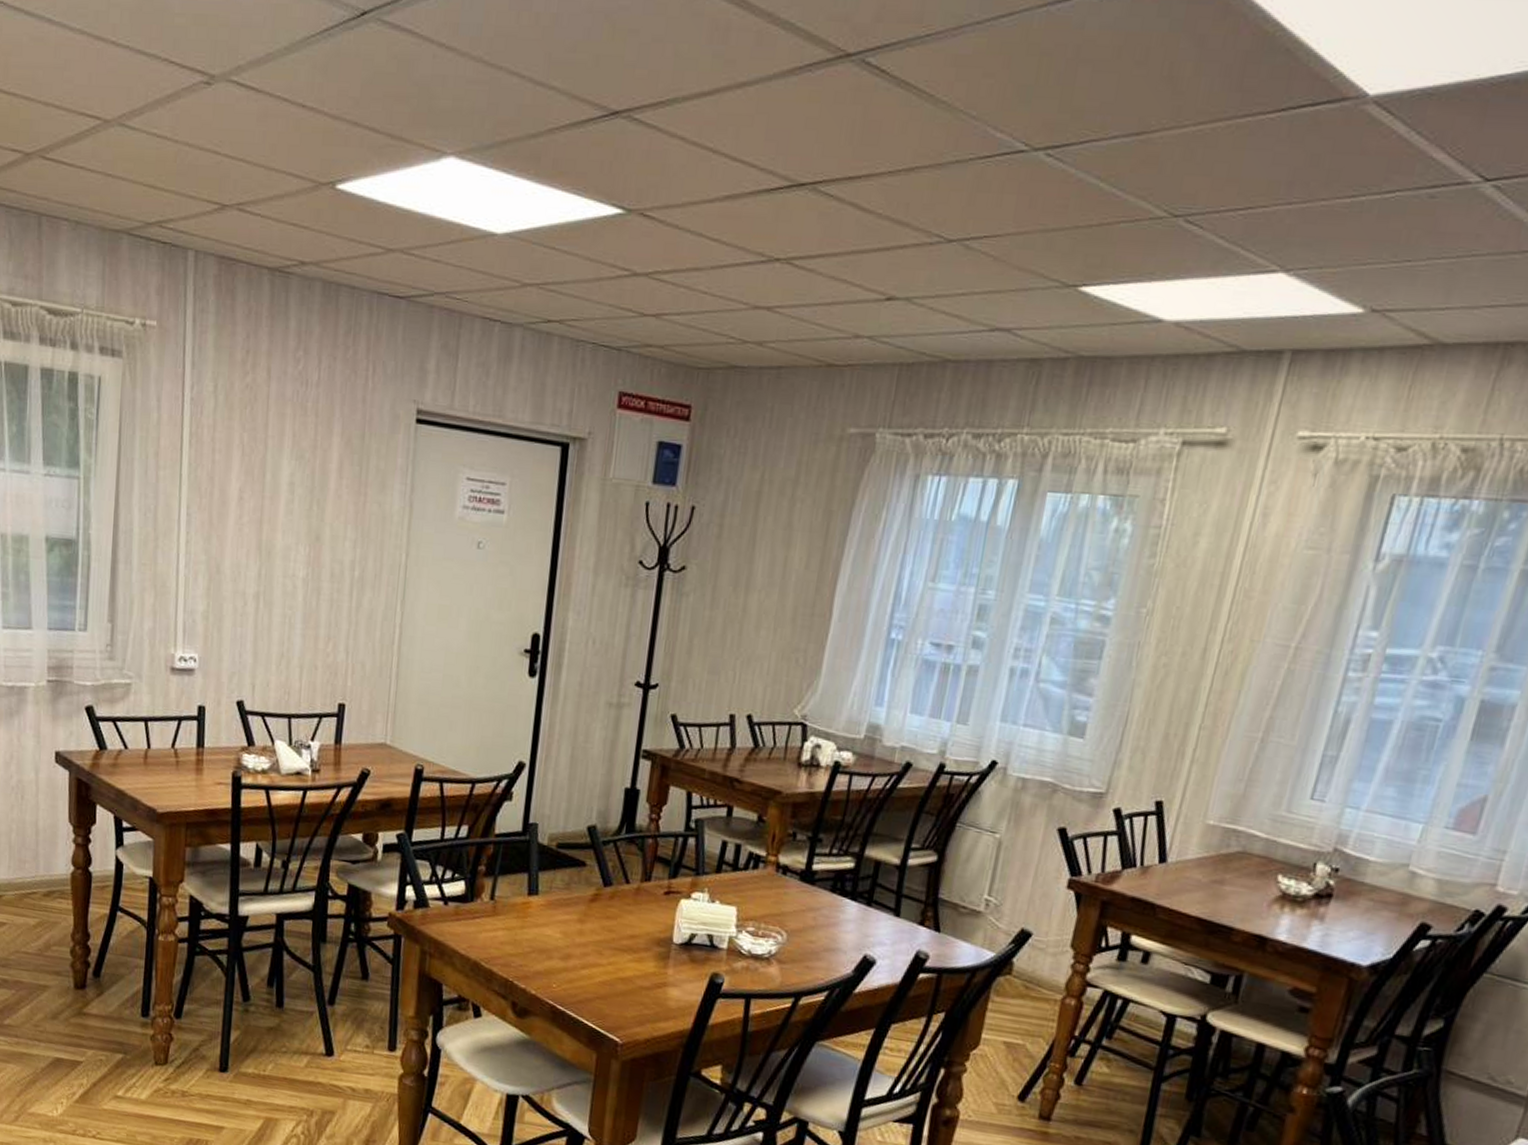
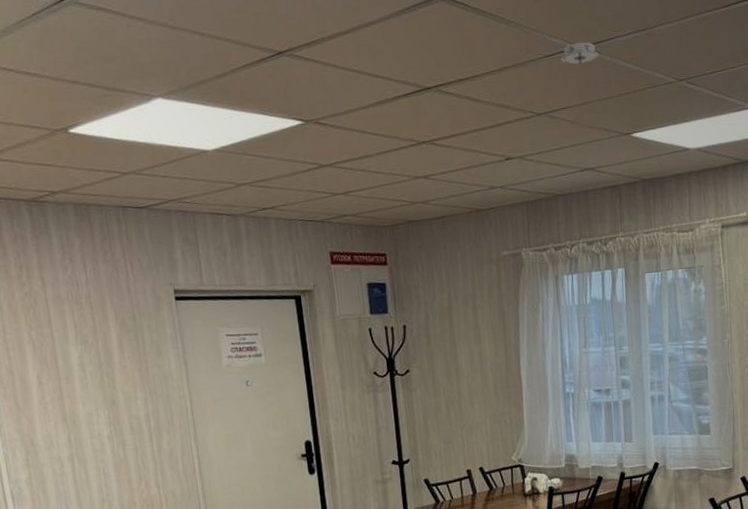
smoke detector: none [998,142,1061,175] -> present [560,42,599,67]

